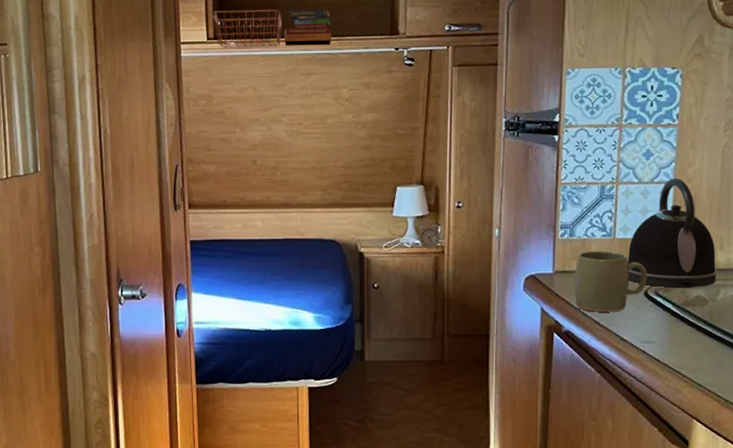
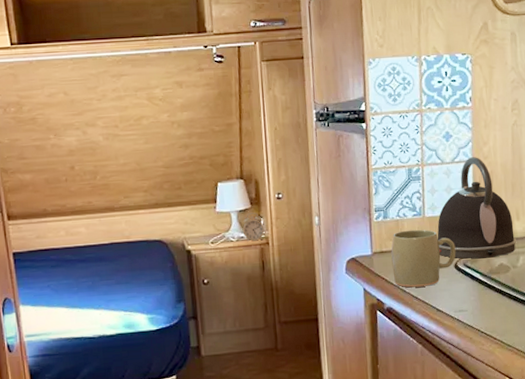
basket: present [212,9,283,48] -> none [13,11,89,53]
books: present [283,9,332,46] -> none [90,9,140,48]

